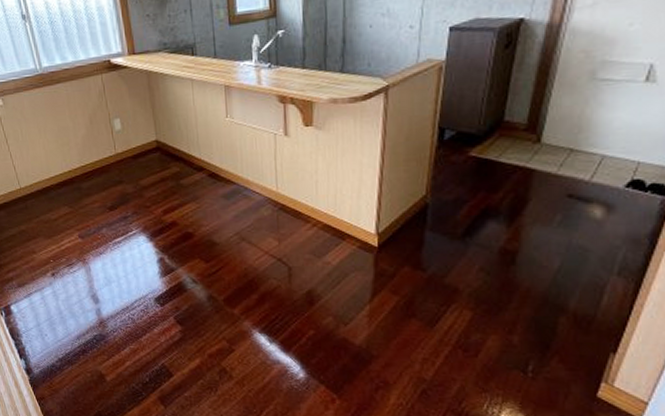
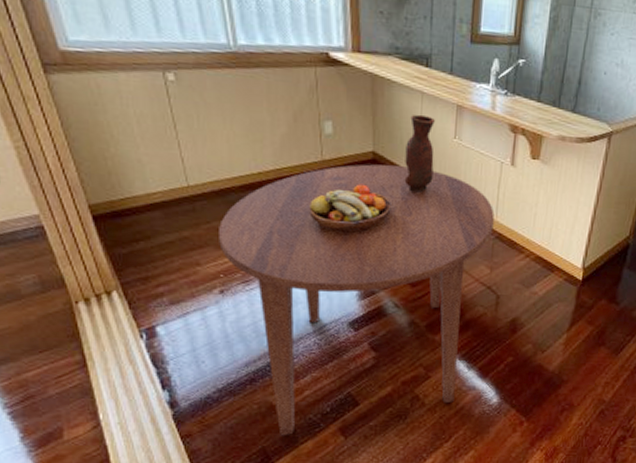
dining table: none [45,149,276,403] -> present [219,164,495,436]
fruit bowl: none [110,171,179,215] -> present [309,184,392,231]
vase: none [183,100,212,173] -> present [404,114,435,193]

